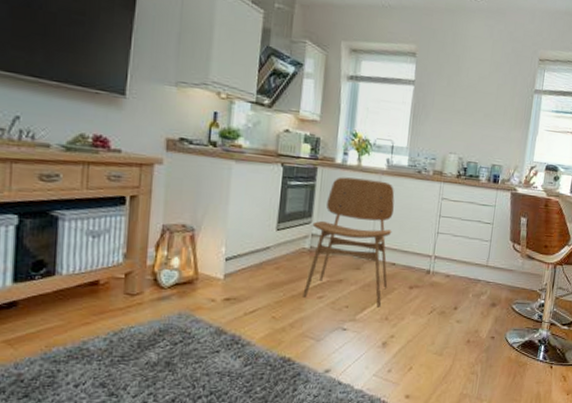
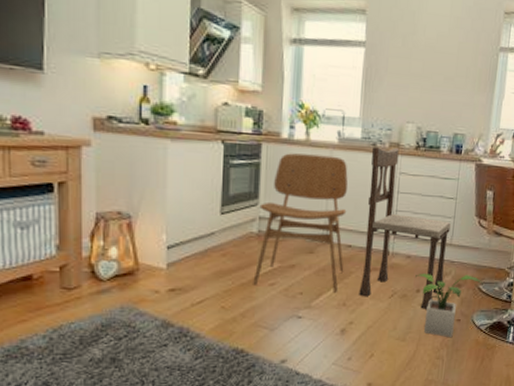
dining chair: none [400,174,487,326] -> present [359,147,451,309]
potted plant: none [453,291,516,354] -> present [415,272,483,338]

